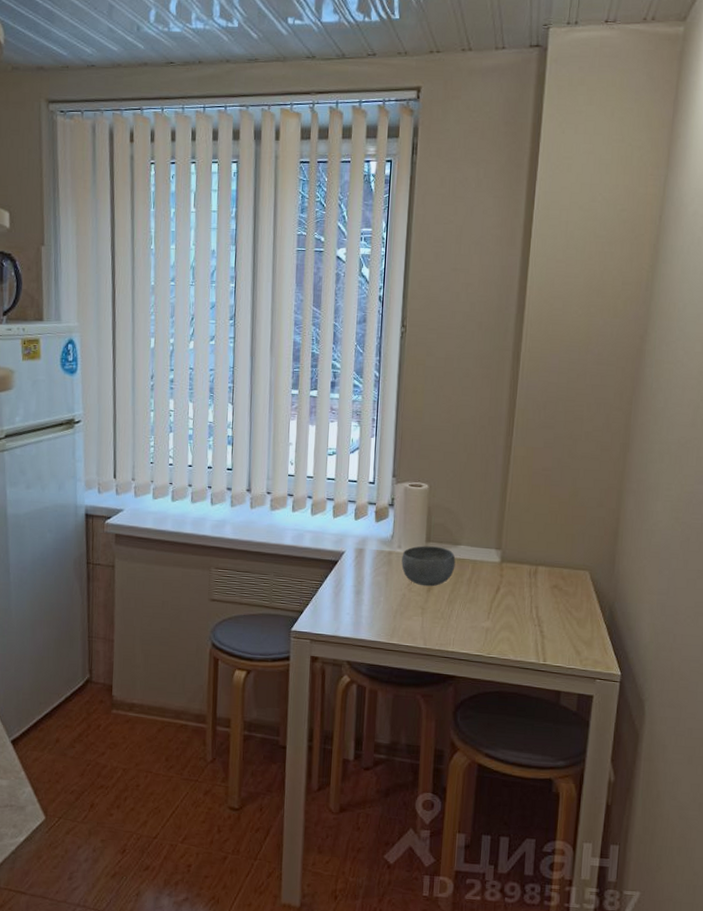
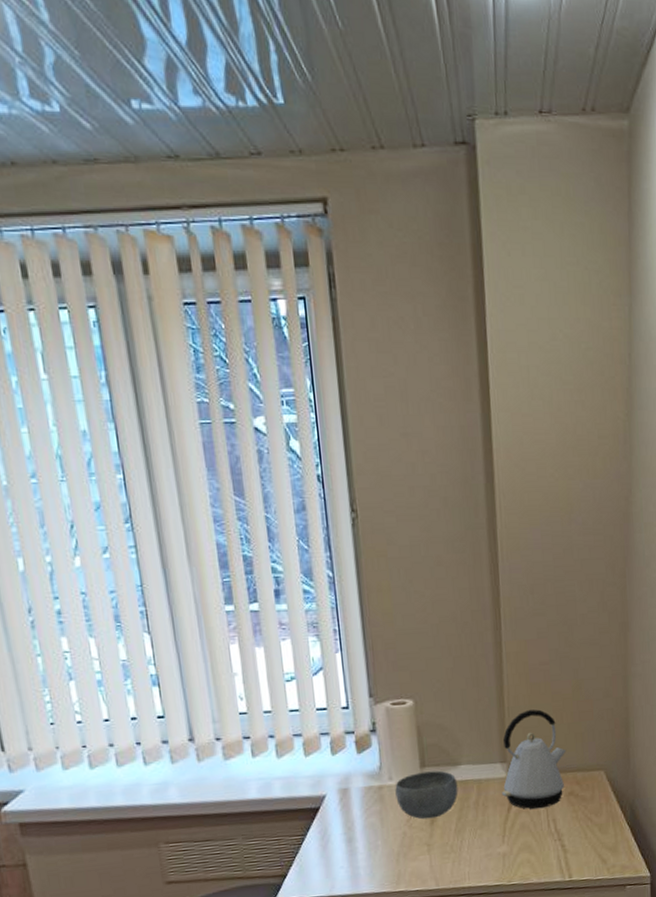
kettle: none [492,507,557,595] -> present [501,709,567,809]

